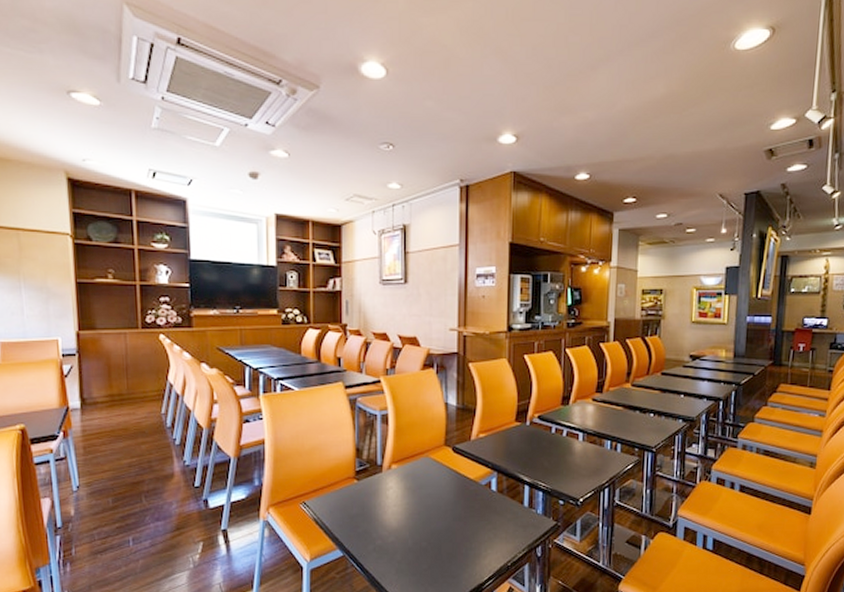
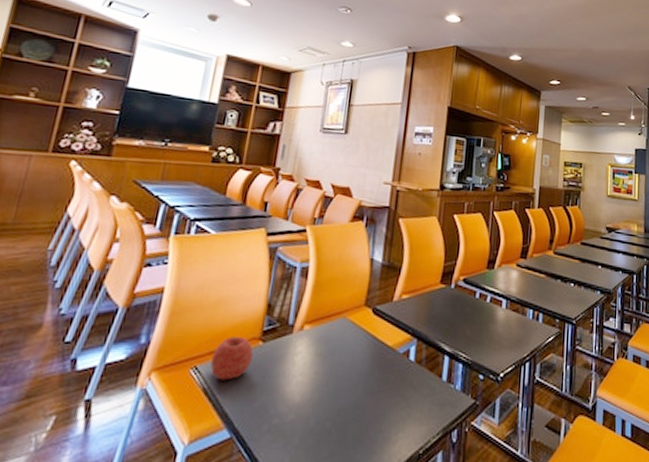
fruit: none [317,476,350,512] -> present [210,336,254,381]

